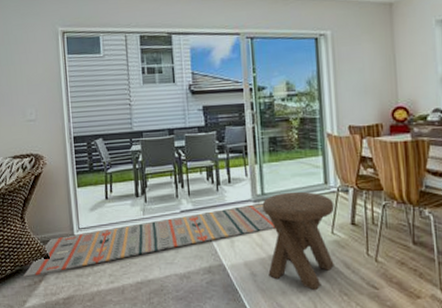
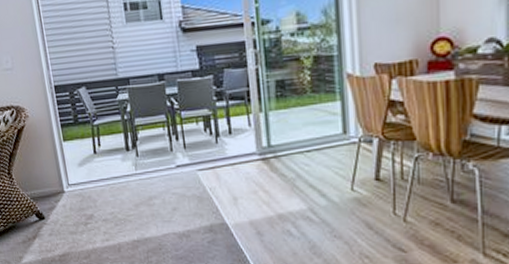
rug: present [23,204,275,278] -> none [16,157,284,235]
music stool: present [262,191,335,291] -> none [269,143,355,253]

